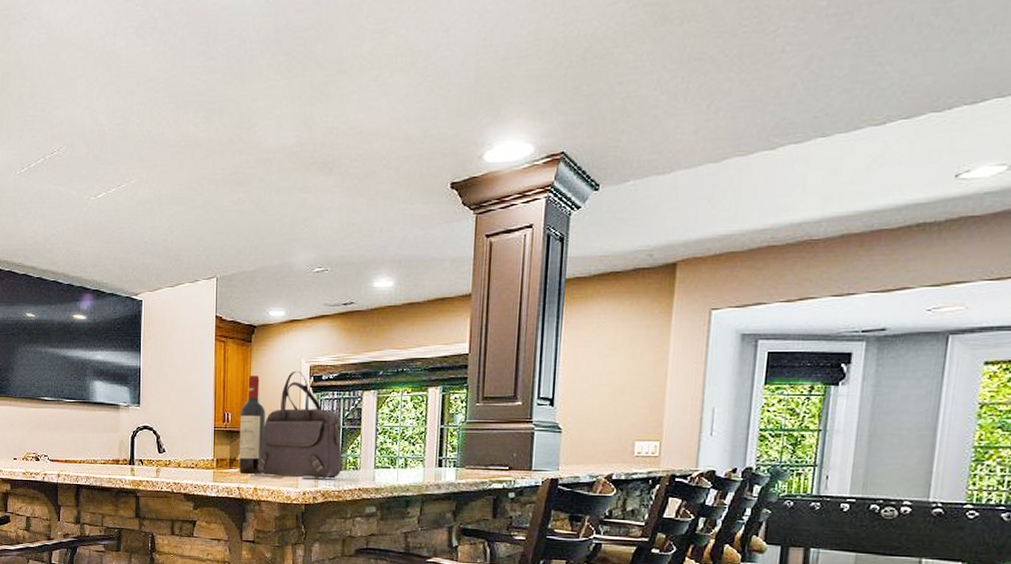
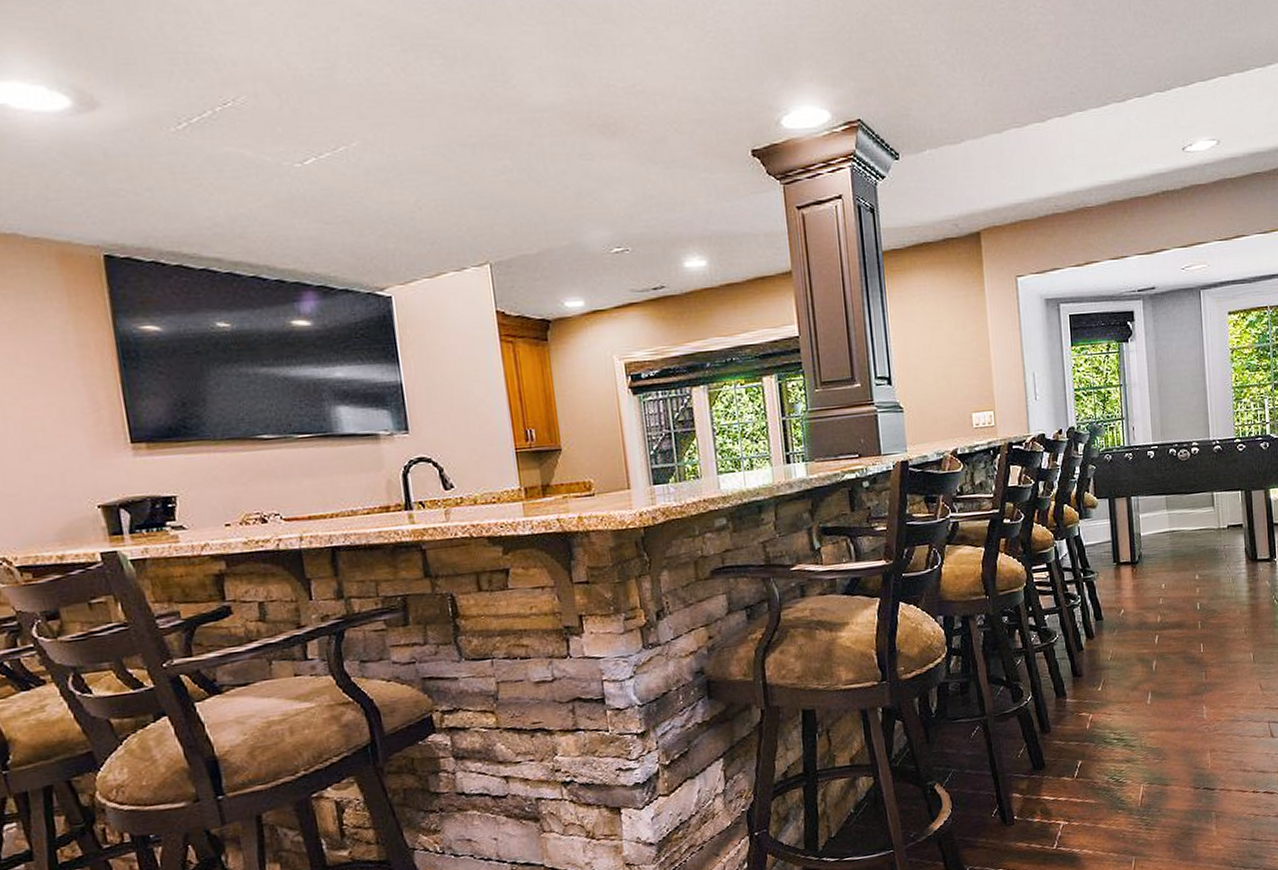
wine bottle: present [238,376,266,475] -> none [546,380,585,503]
handbag: present [258,372,342,479] -> none [578,371,681,500]

